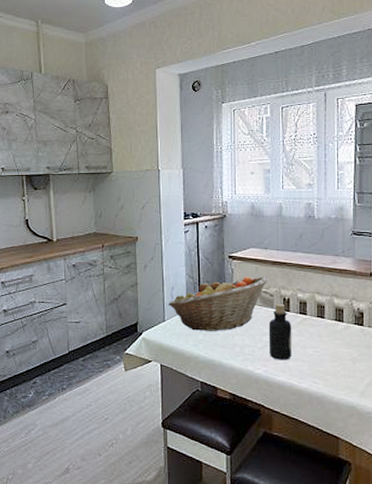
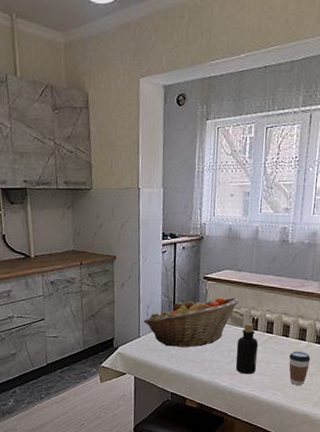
coffee cup: none [327,334,351,373] -> present [289,351,311,386]

